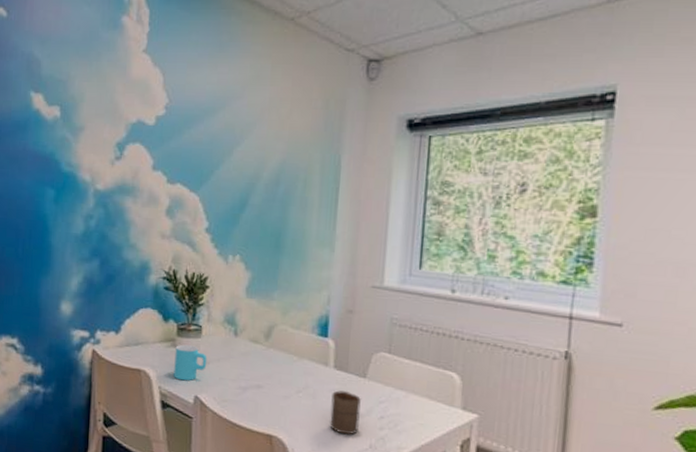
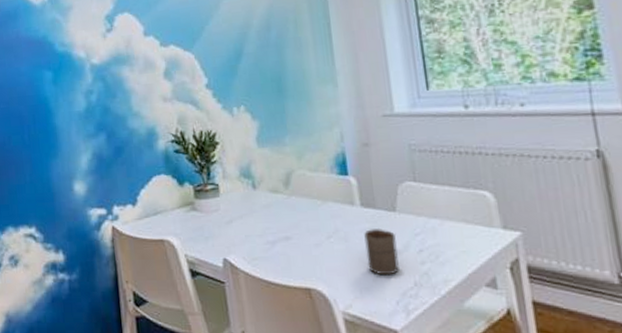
cup: present [174,344,207,381] -> none [195,206,230,245]

